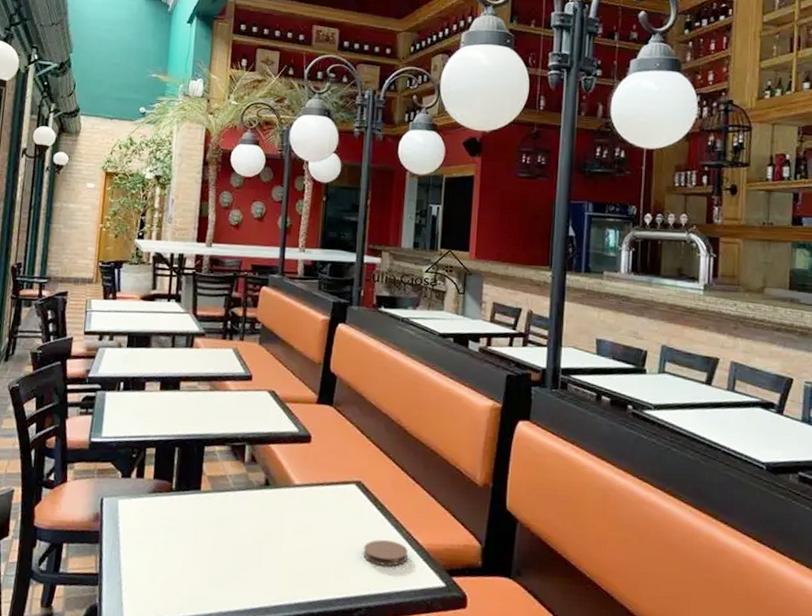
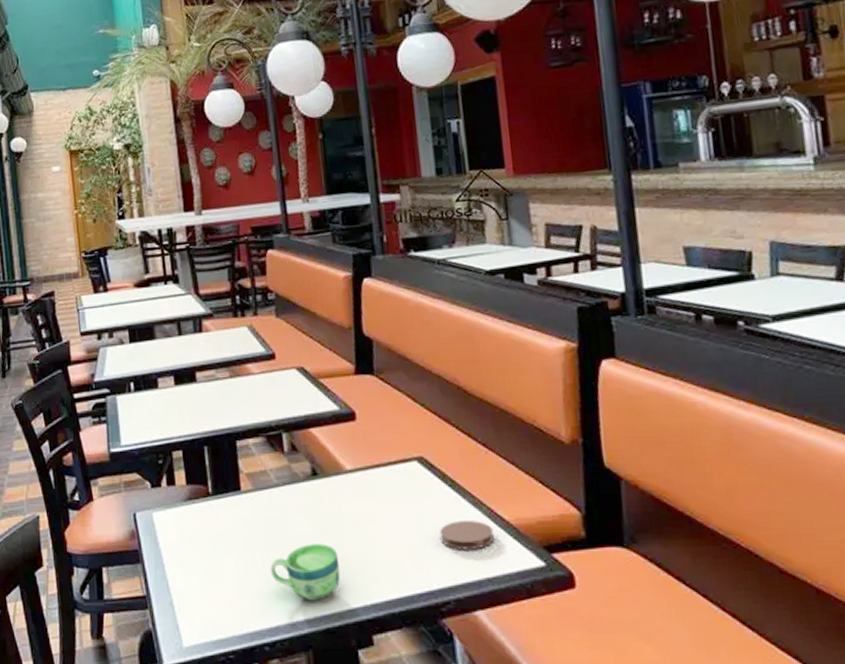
cup: none [213,544,275,595] -> present [270,544,341,601]

